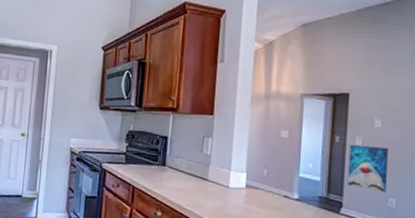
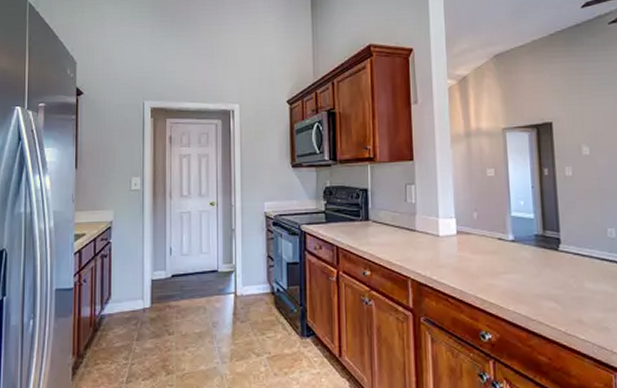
wall art: present [347,144,388,193] -> none [559,175,604,223]

